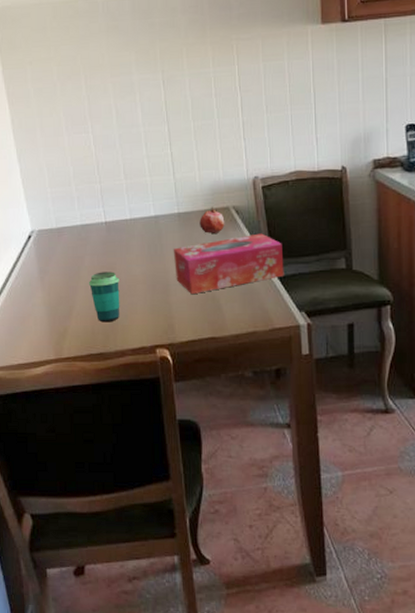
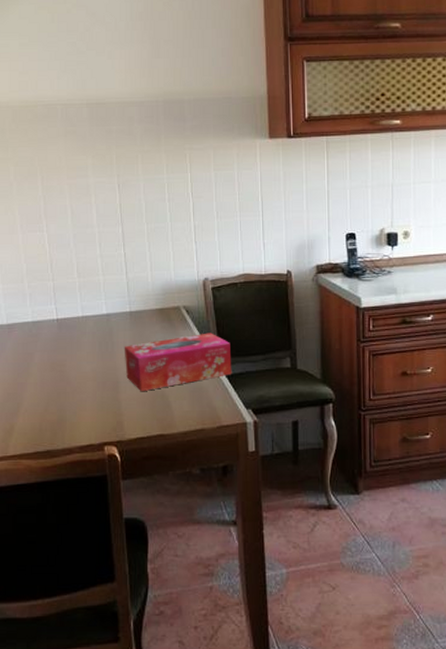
cup: present [88,271,120,323] -> none [37,368,69,420]
fruit: present [199,206,225,234] -> none [151,306,175,332]

